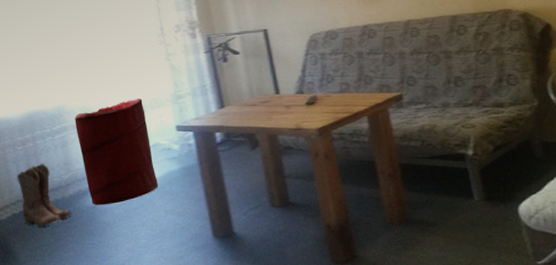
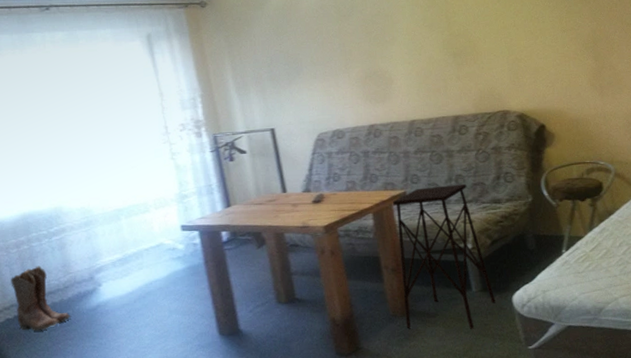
laundry hamper: present [75,99,158,205] -> none [73,199,162,308]
side table: none [389,86,500,240] -> present [393,183,496,329]

